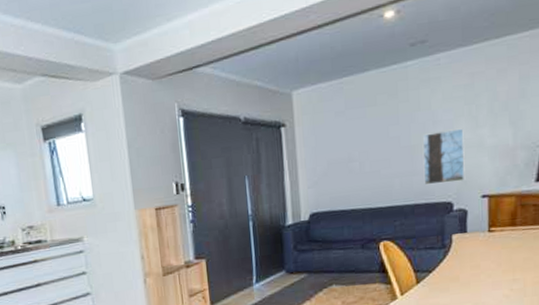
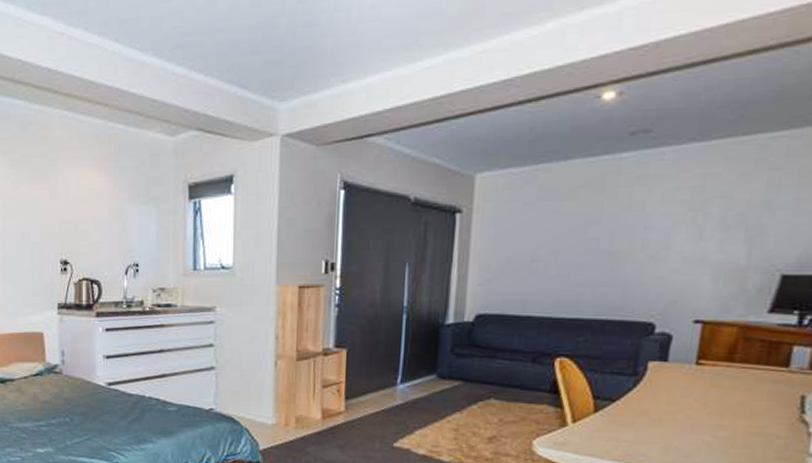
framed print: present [423,128,465,186] -> none [622,238,683,300]

